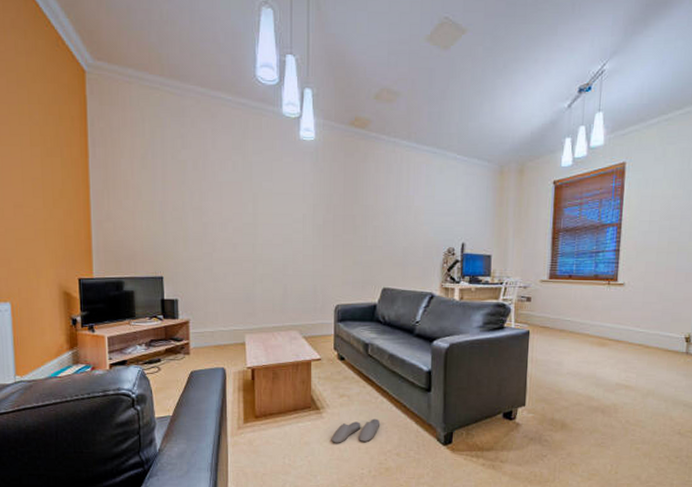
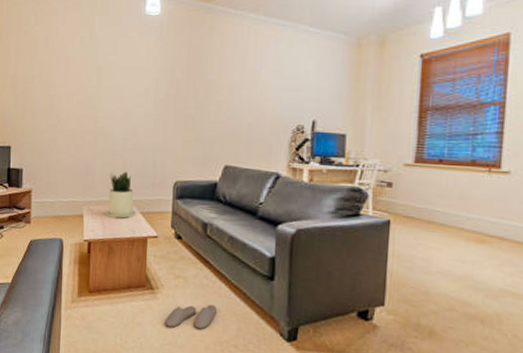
planter: none [269,297,299,344] -> present [106,171,136,219]

